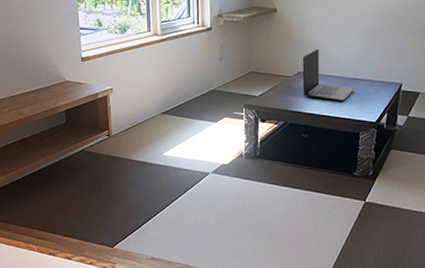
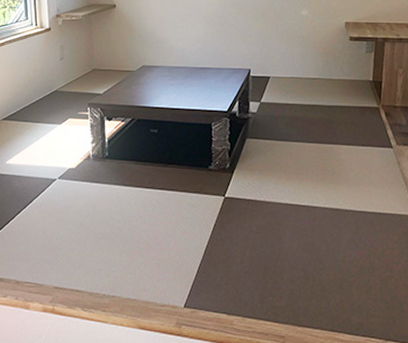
laptop: present [302,49,355,102] -> none [145,41,202,93]

